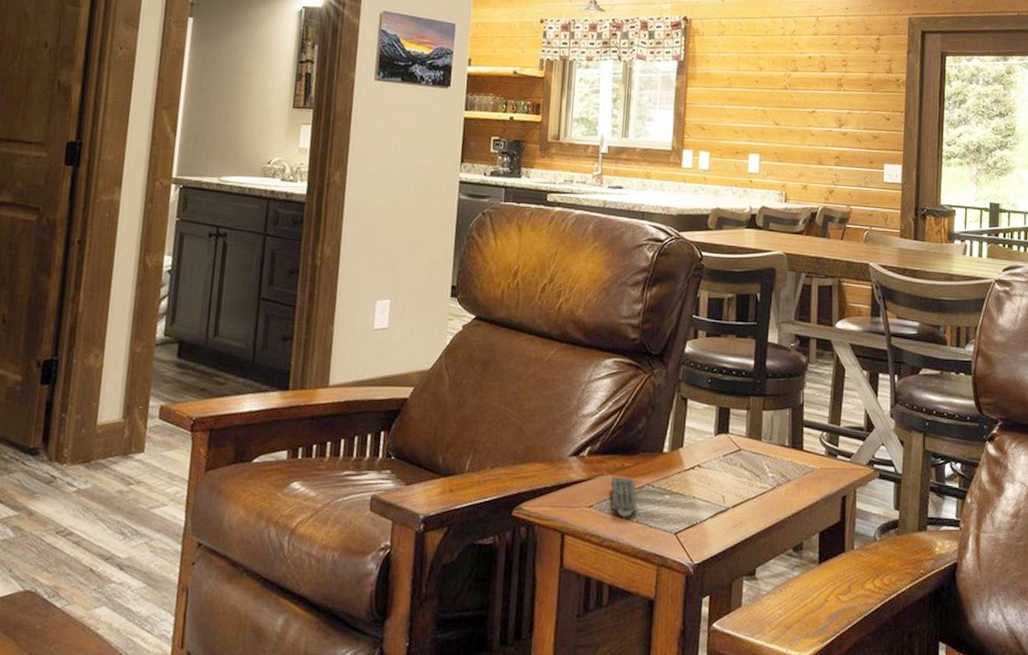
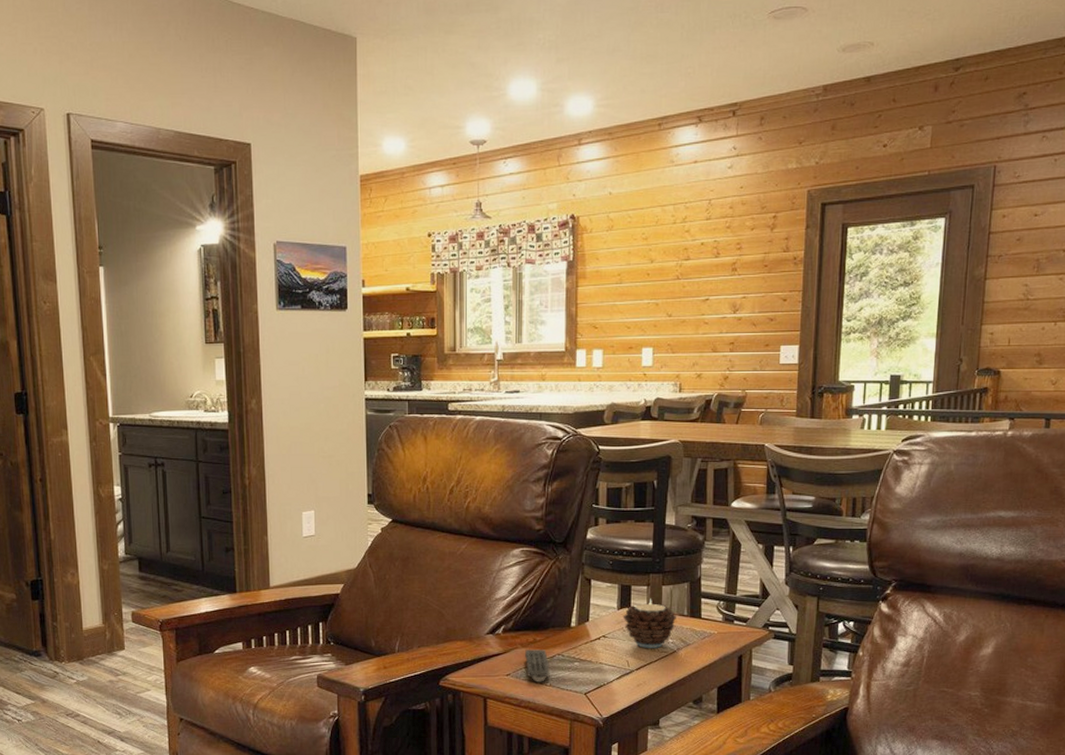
candle: none [720,424,777,483] -> present [623,598,676,648]

